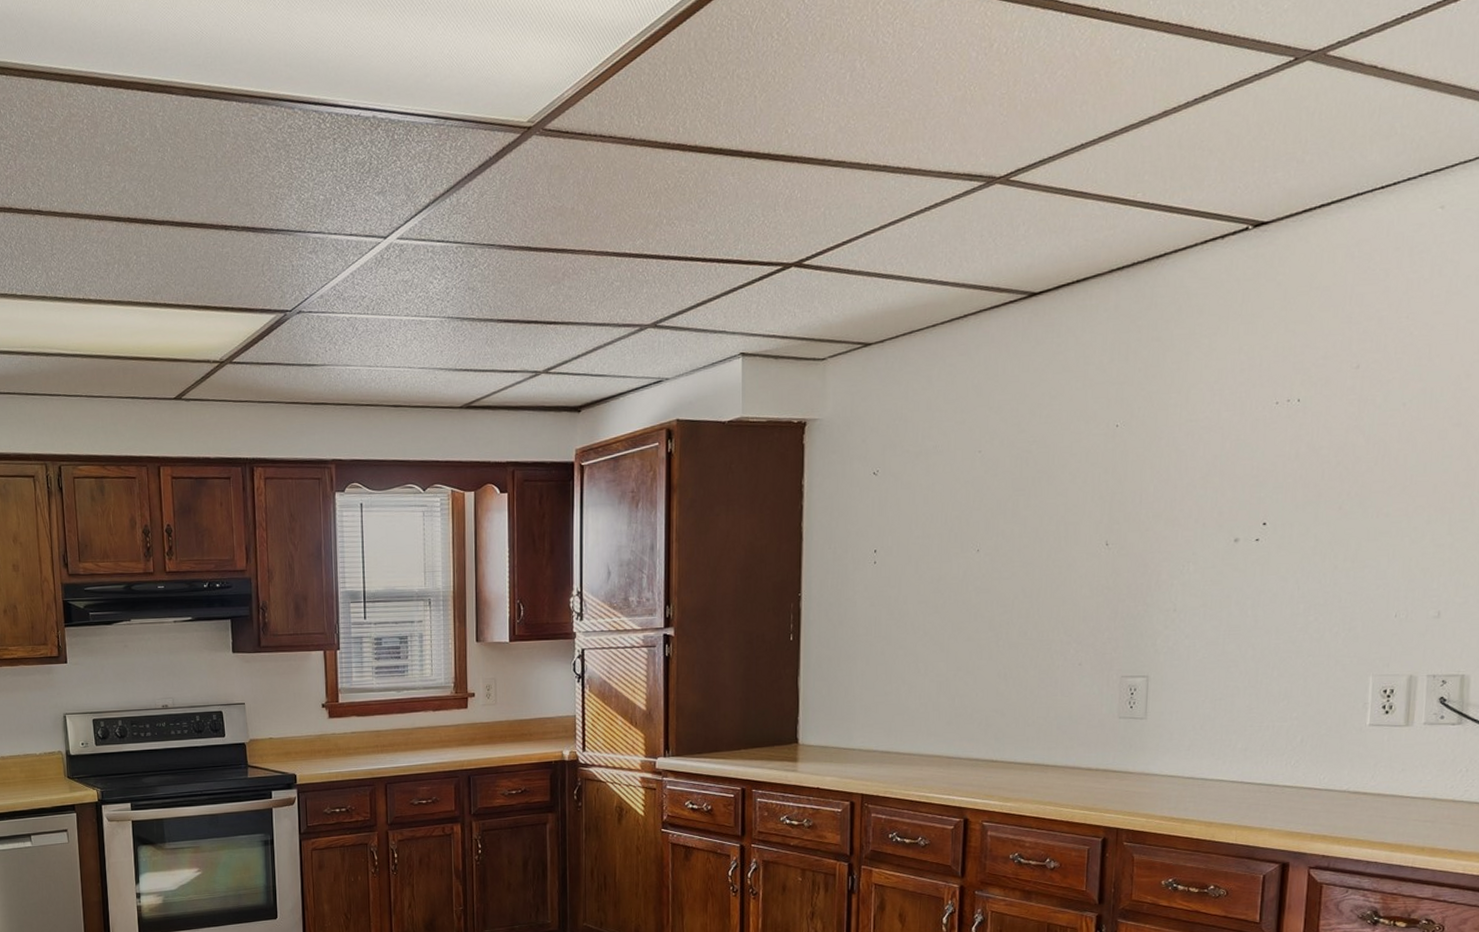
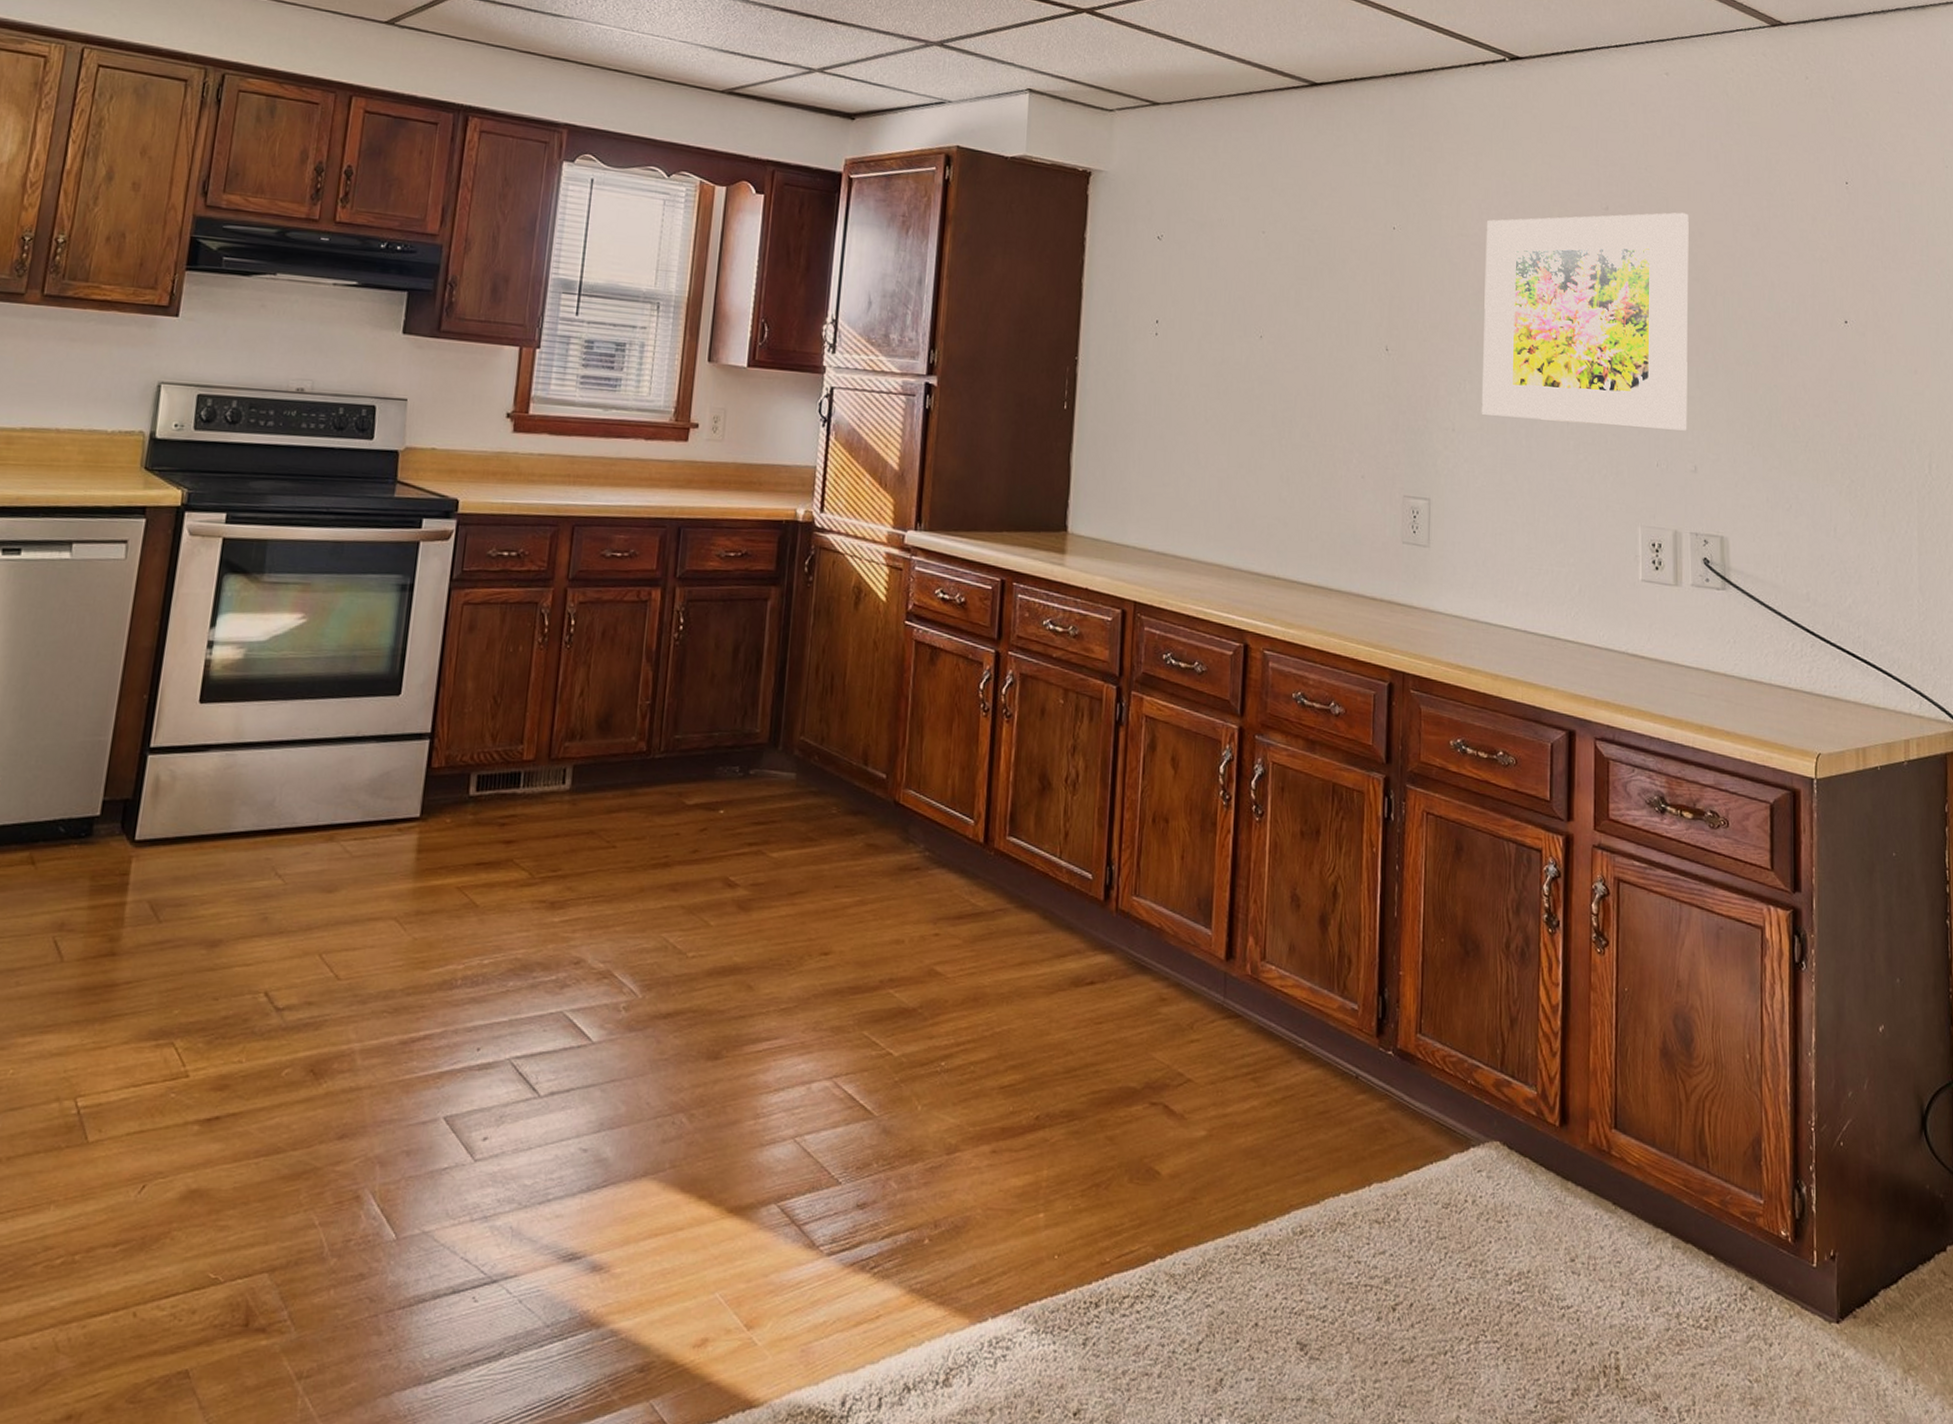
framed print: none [1205,356,1455,592] -> present [1481,212,1689,431]

